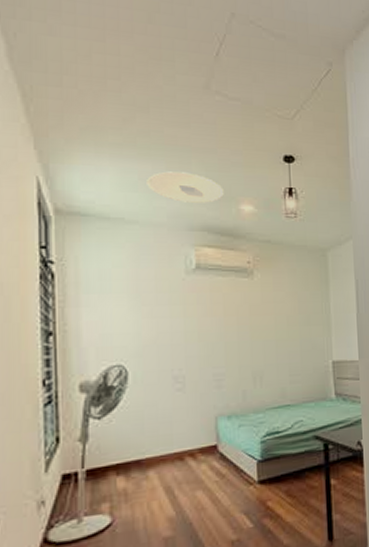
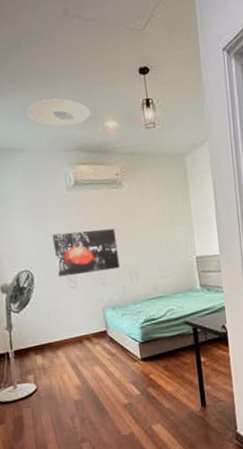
wall art: none [159,322,242,376] -> present [52,228,120,277]

